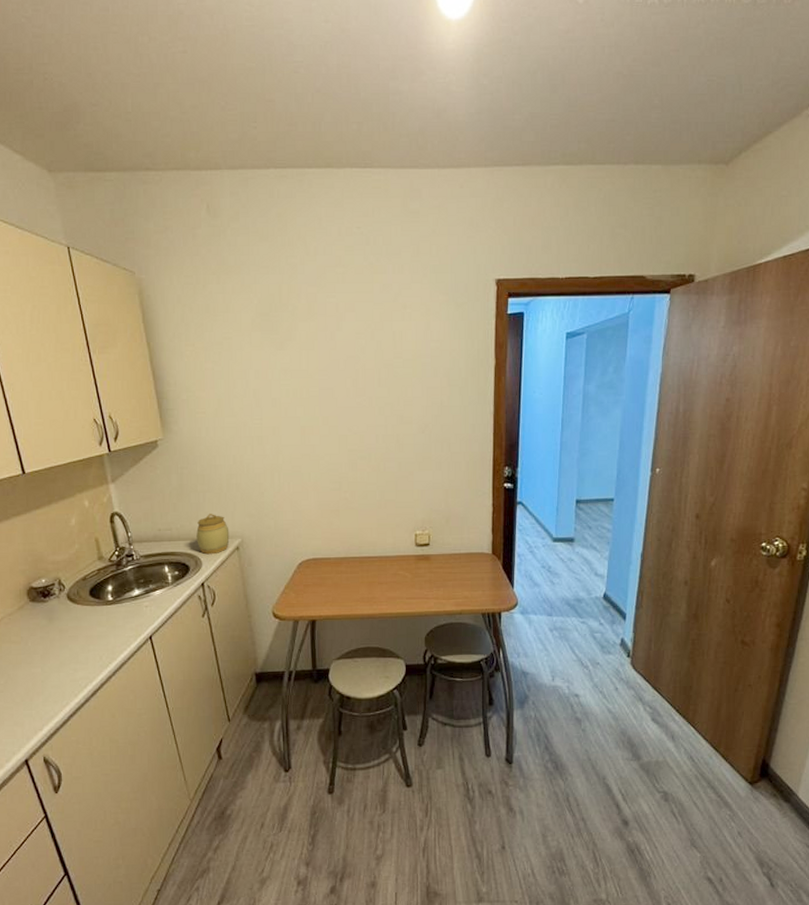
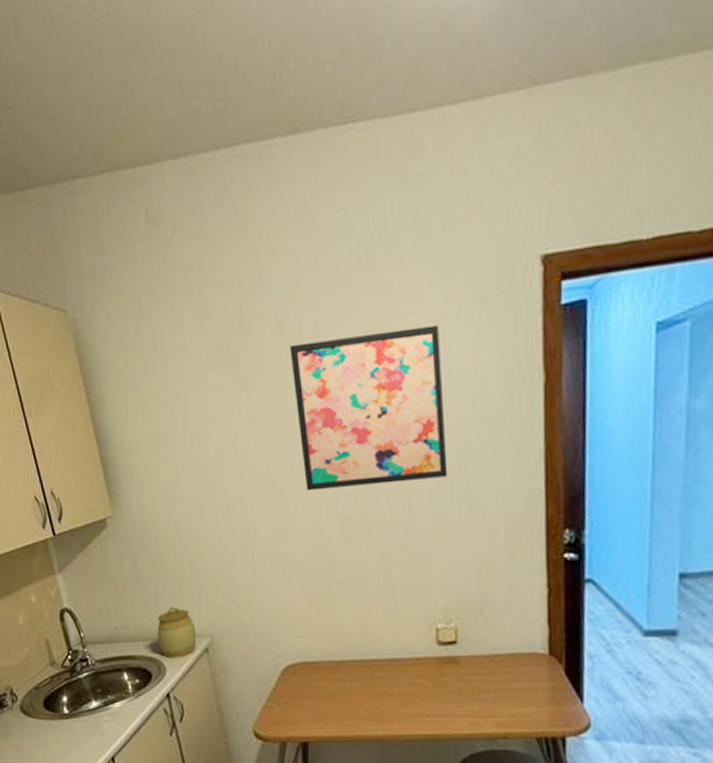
wall art: none [316,318,428,429] -> present [289,325,448,491]

